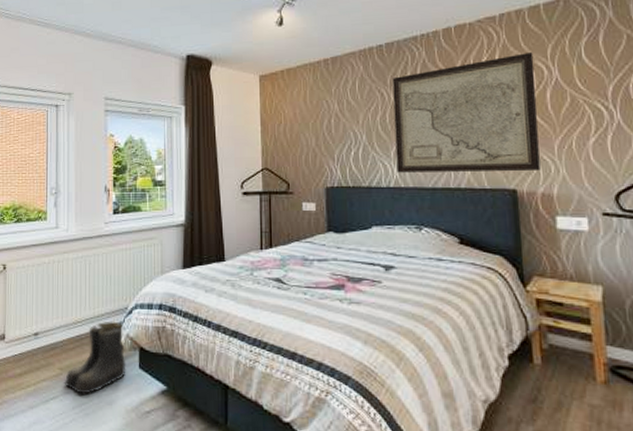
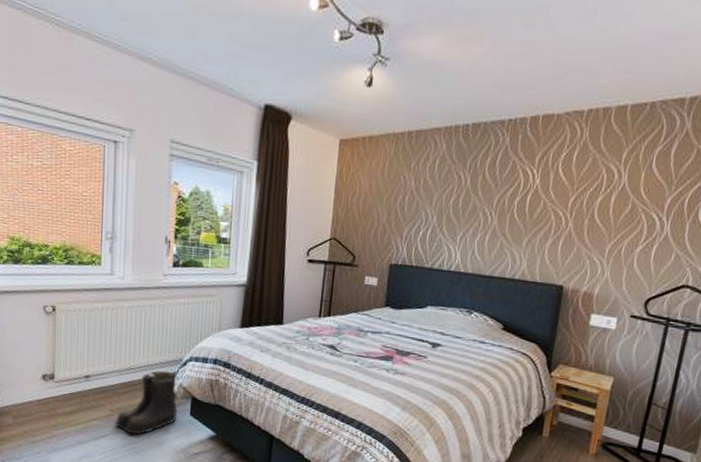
wall art: present [392,52,540,173] -> none [459,153,610,272]

